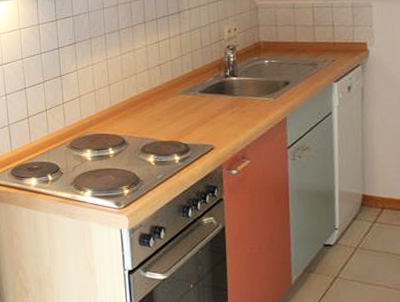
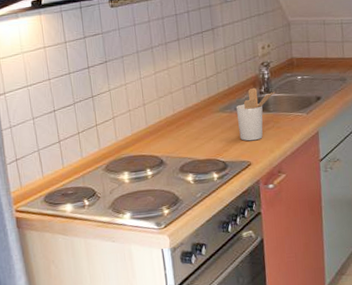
utensil holder: none [200,70,241,125] -> present [236,87,275,141]

